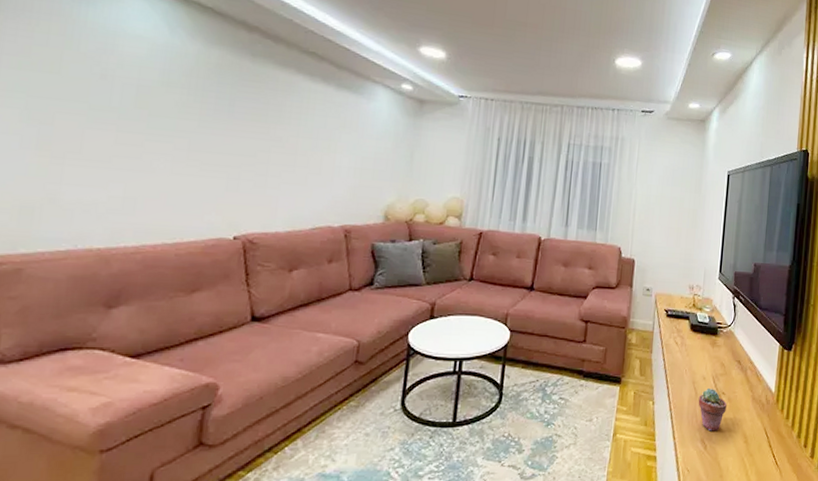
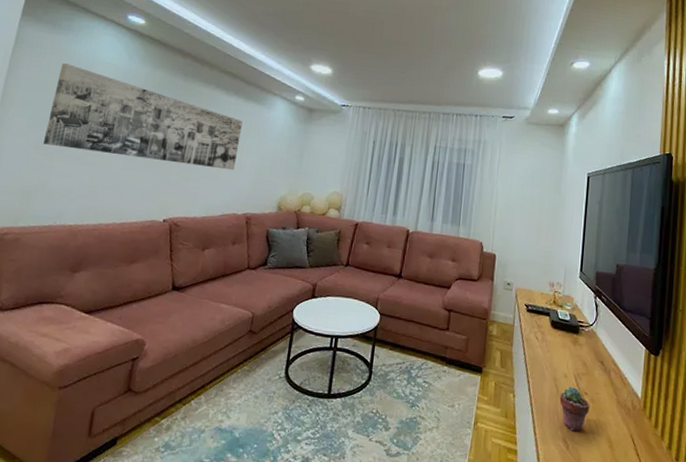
wall art: none [48,34,334,175] -> present [43,63,243,171]

